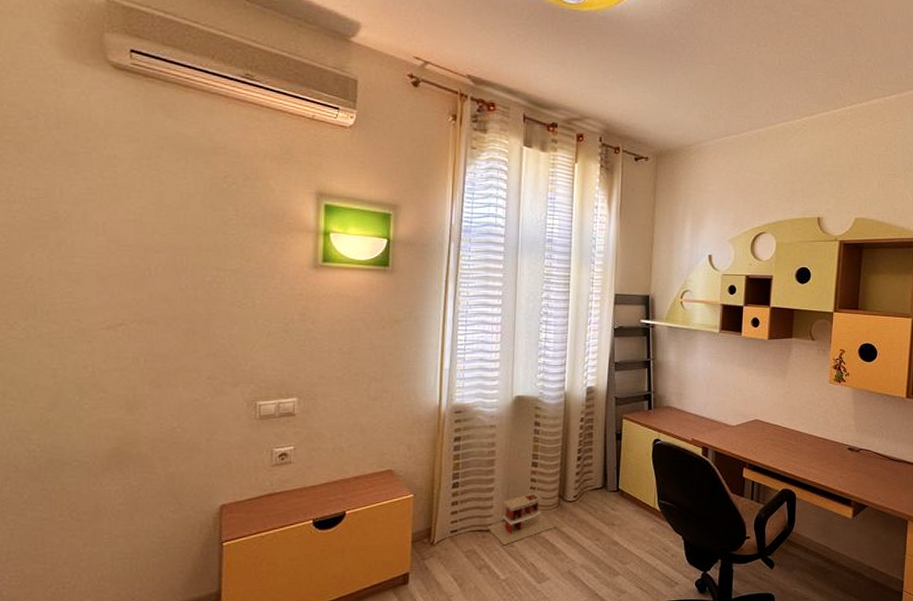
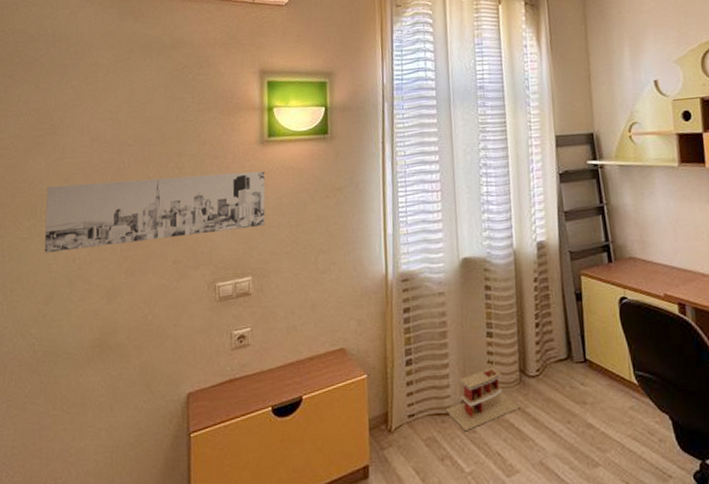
wall art: none [46,285,317,357] -> present [44,171,265,253]

